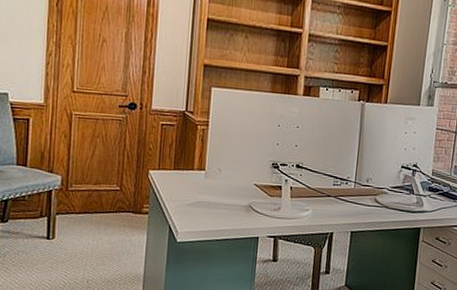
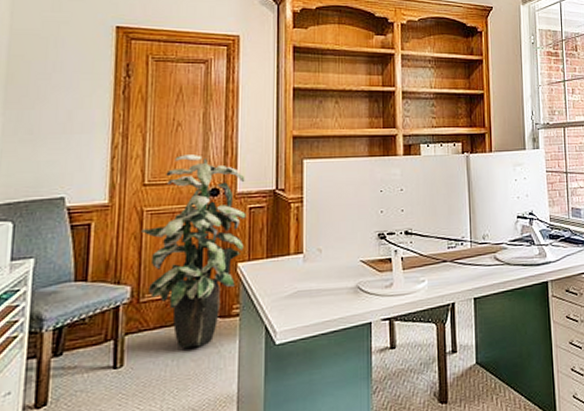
indoor plant: none [70,69,160,233] -> present [141,155,246,348]

